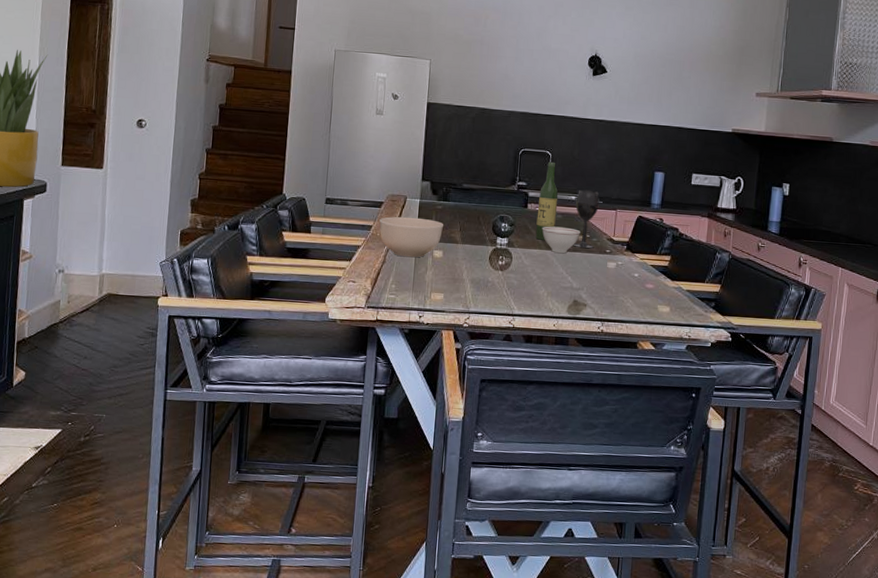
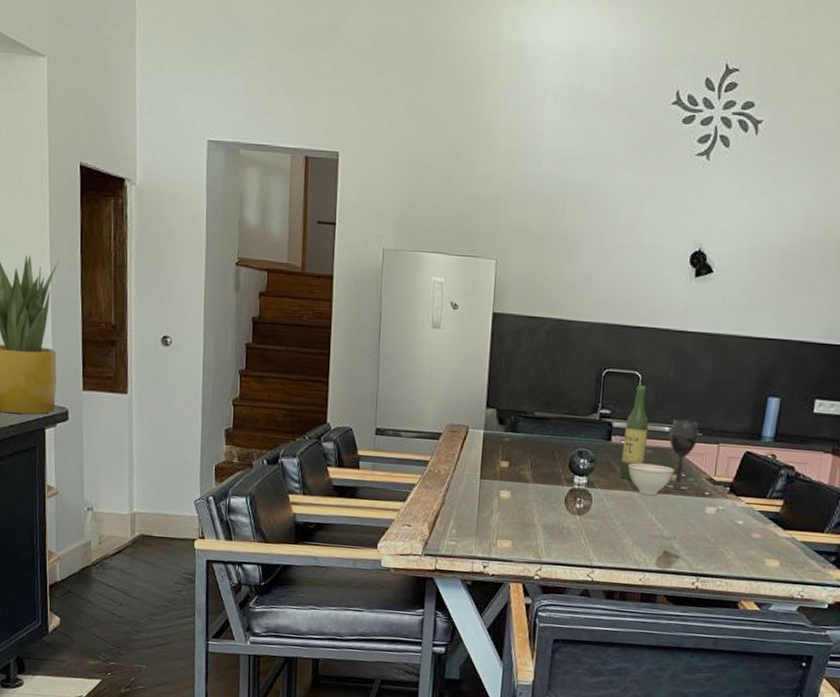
bowl: present [379,216,444,258] -> none [437,450,513,499]

